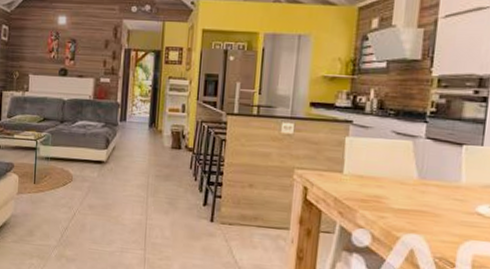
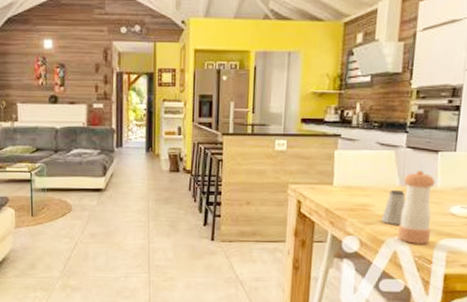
saltshaker: none [397,182,425,222] -> present [381,189,406,225]
pepper shaker: none [415,164,459,245] -> present [398,171,436,244]

